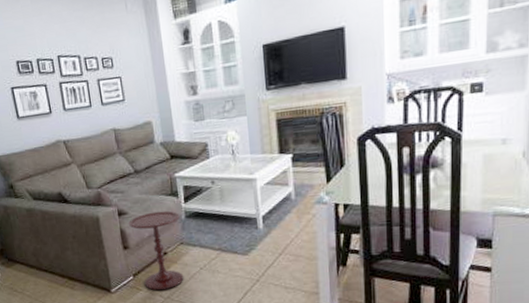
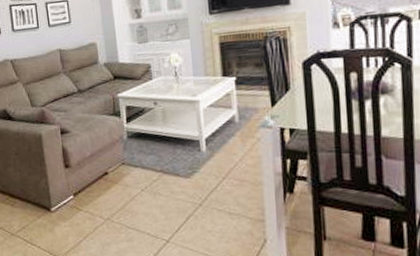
side table: present [128,210,184,291] -> none [70,130,125,211]

